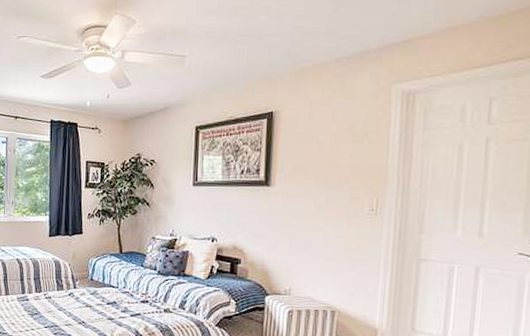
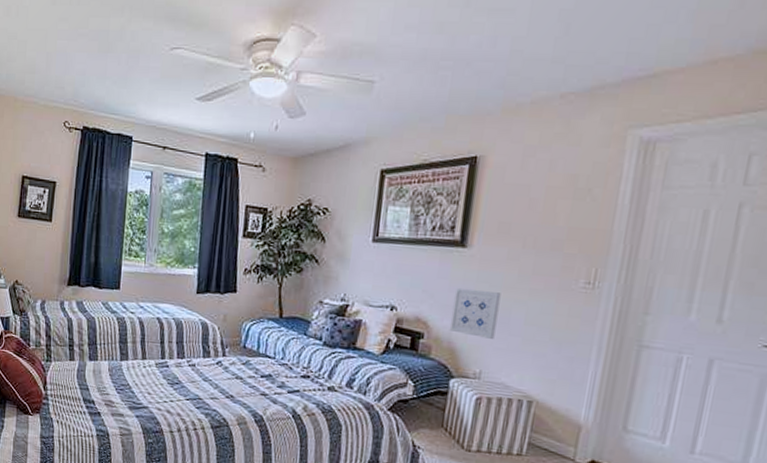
wall art: none [261,219,302,261] -> present [449,287,501,339]

